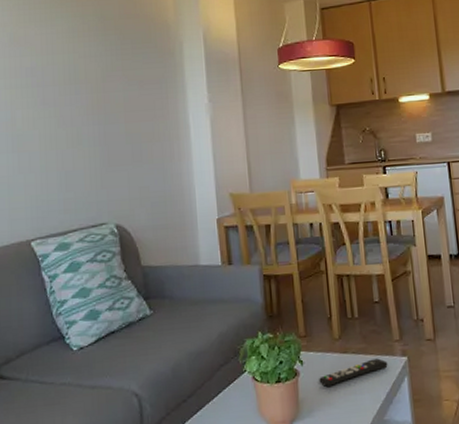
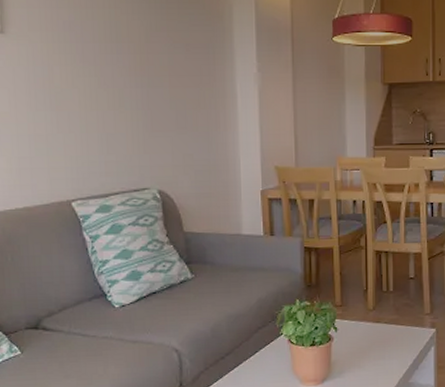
remote control: present [319,358,388,386] -> none [351,329,417,351]

